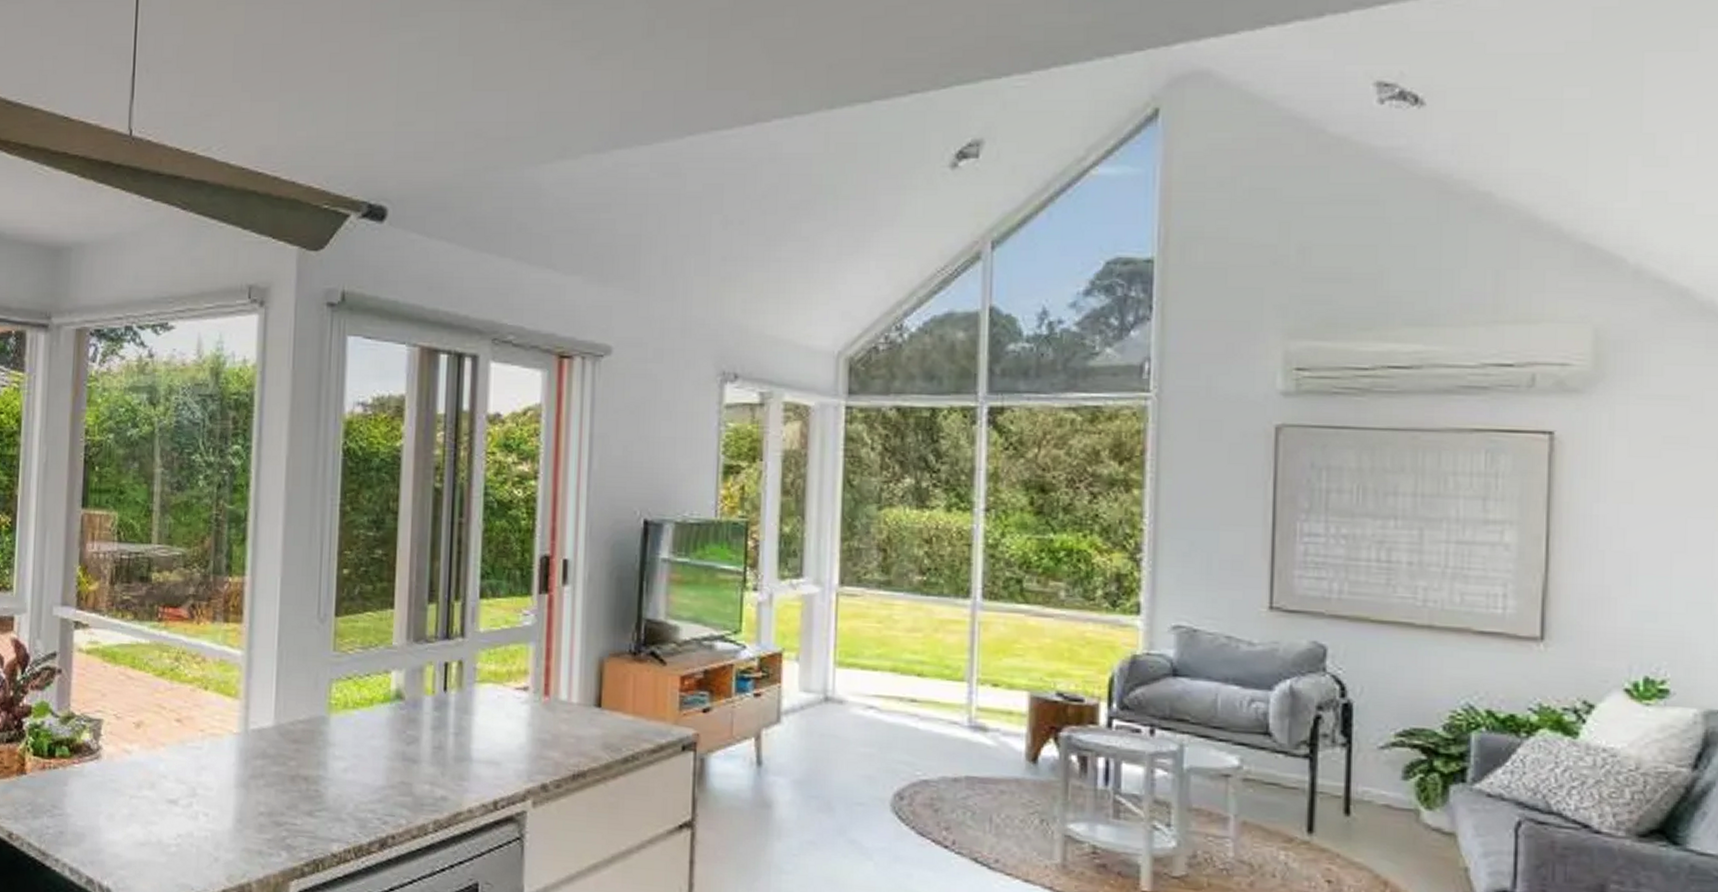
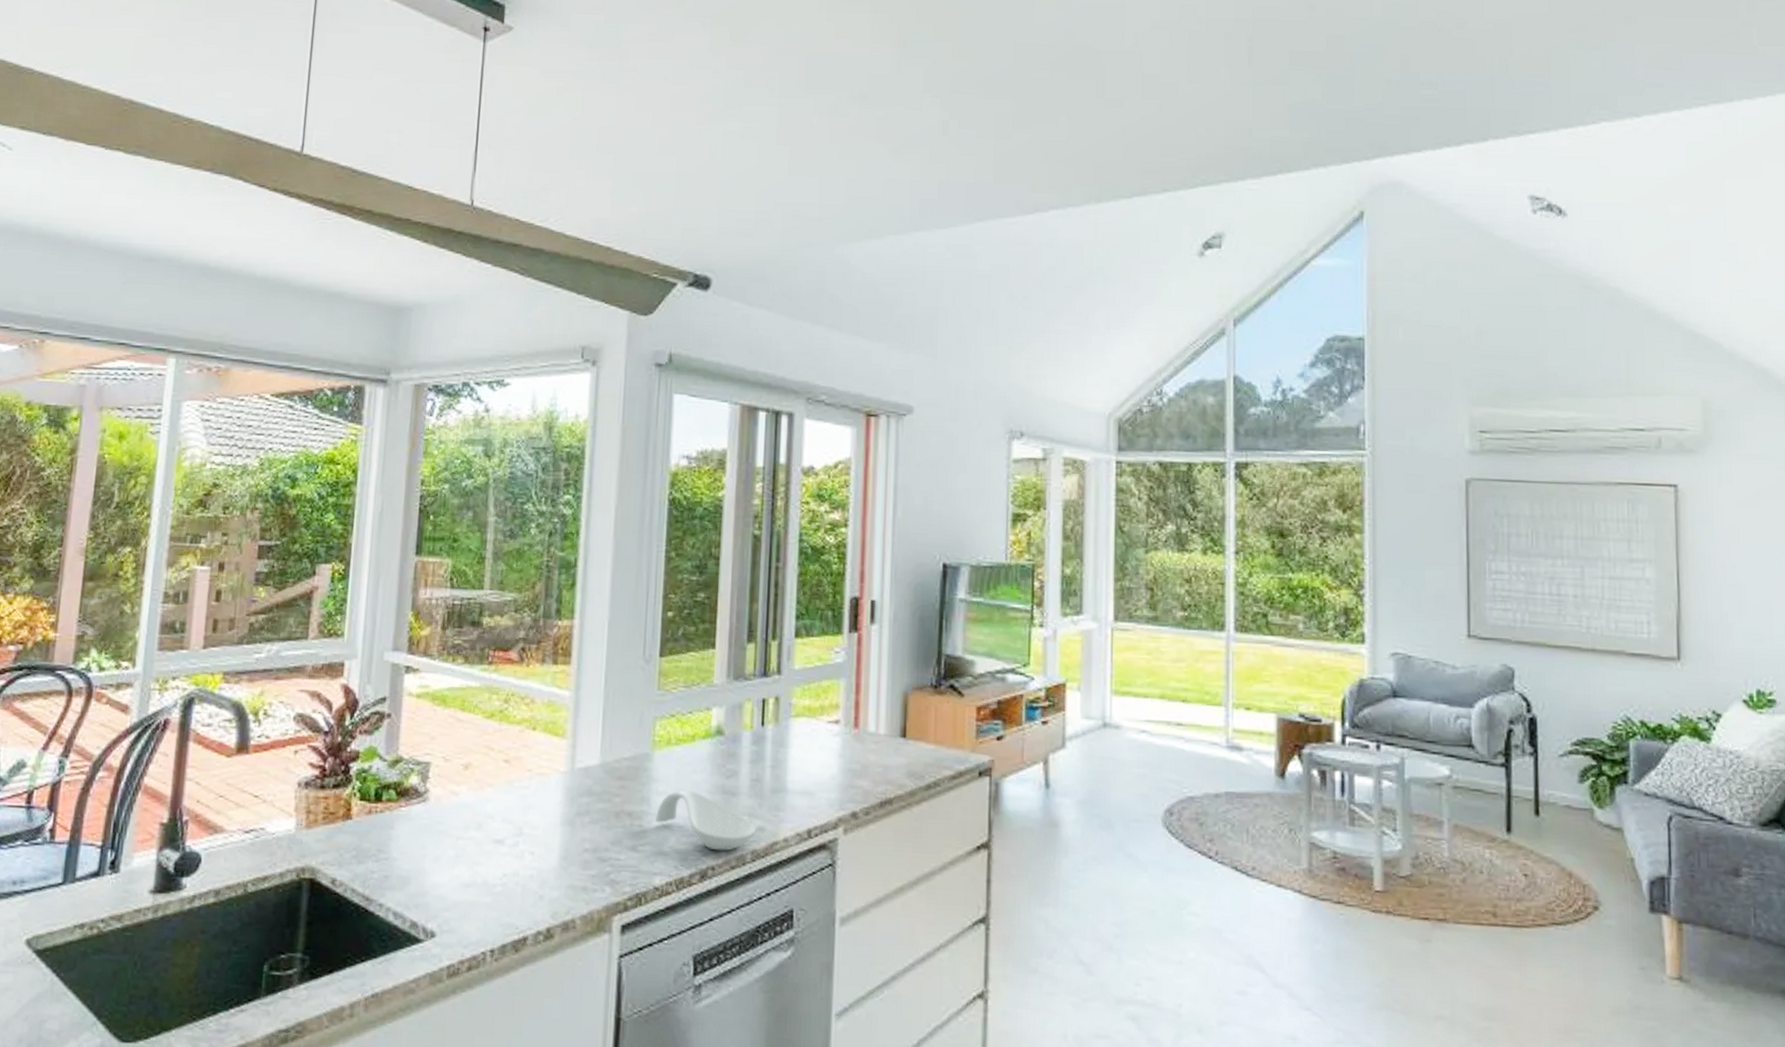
spoon rest: none [333,754,438,820] -> present [655,789,755,851]

